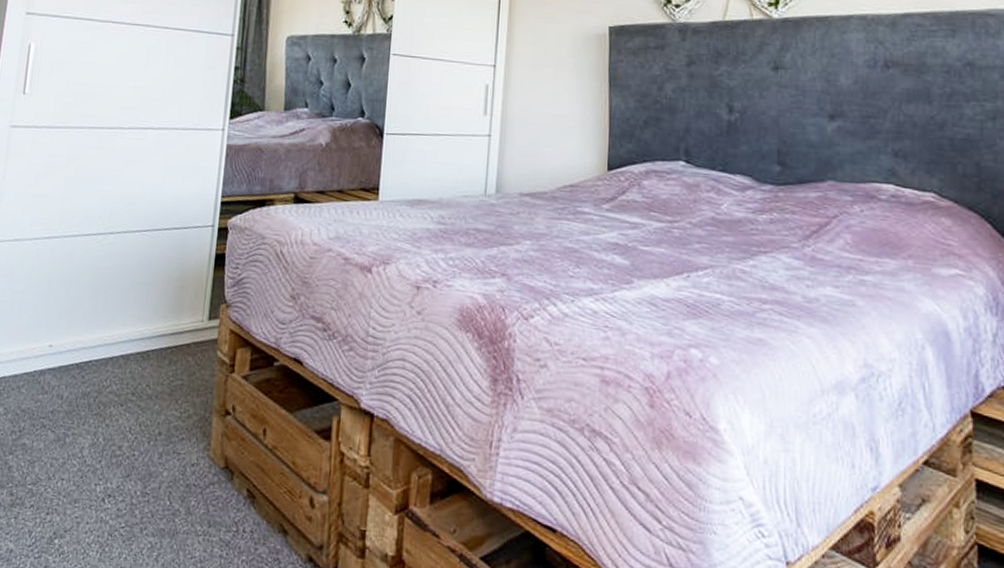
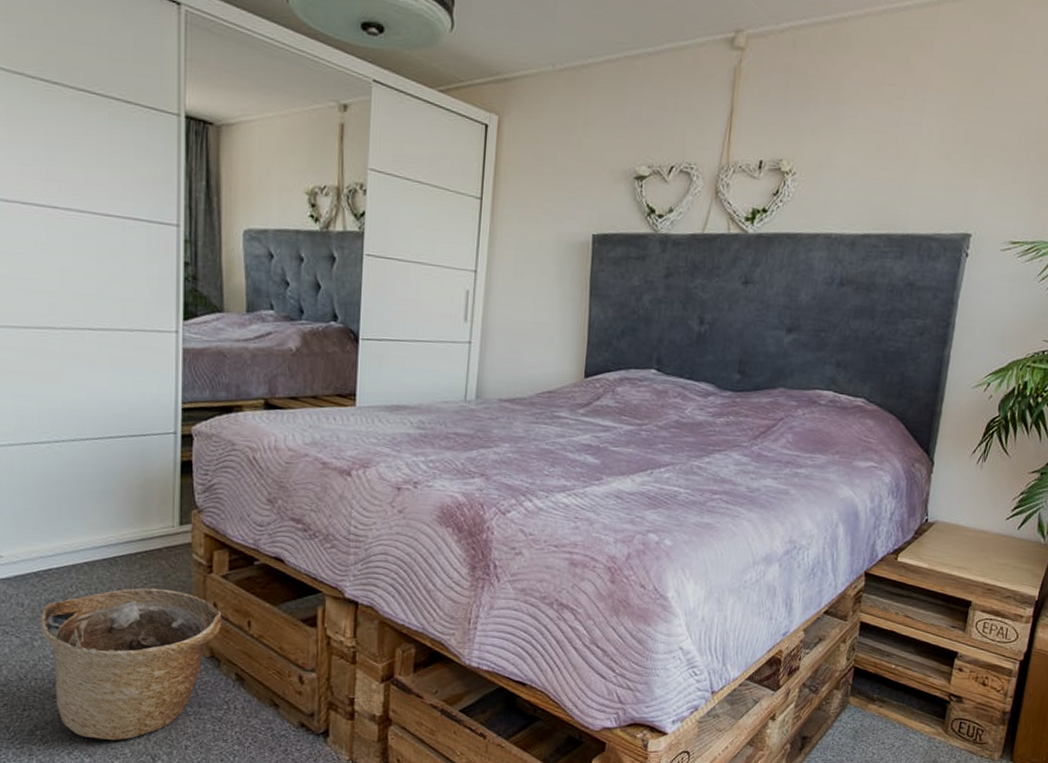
basket: none [73,385,239,559] -> present [40,587,223,741]

